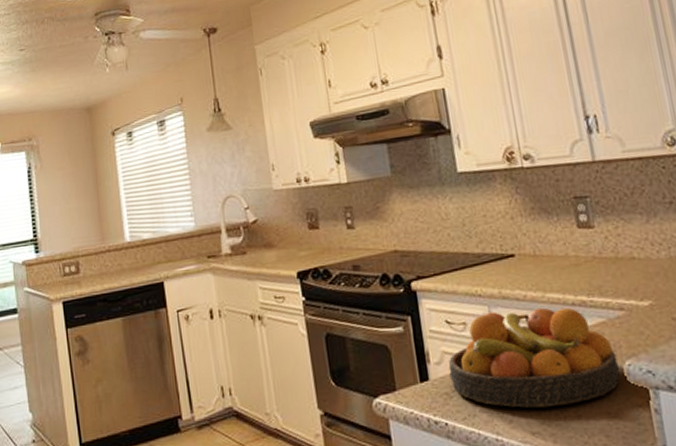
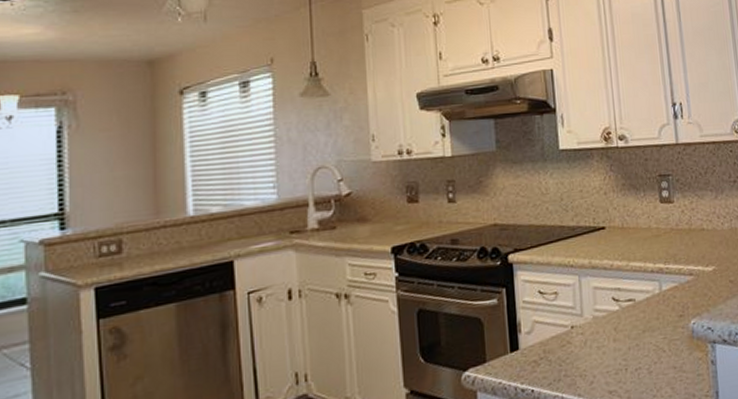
fruit bowl: present [448,307,620,408] -> none [538,275,687,369]

